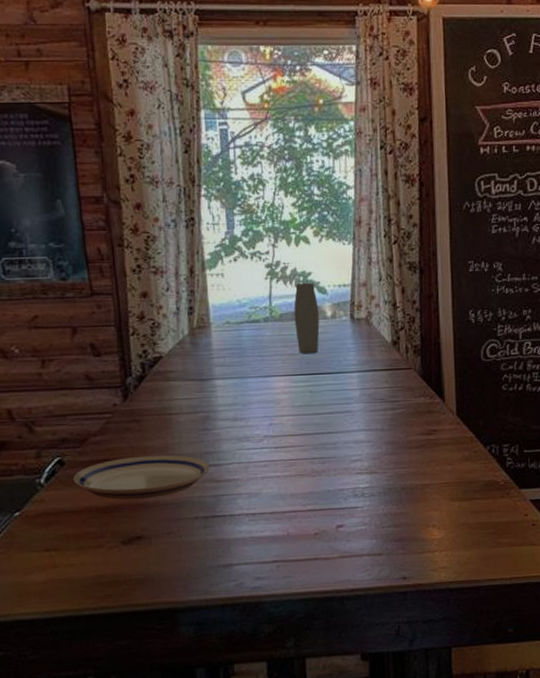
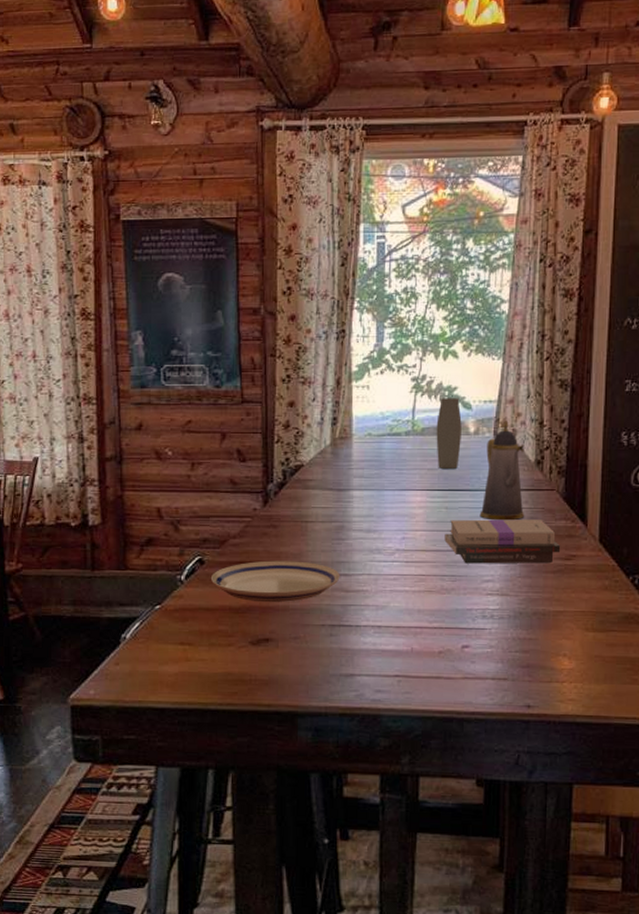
books: none [310,398,422,445] -> present [444,519,561,564]
coffee pot: none [343,302,385,400] -> present [479,419,524,520]

